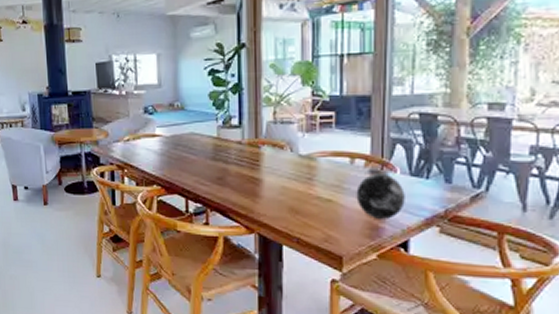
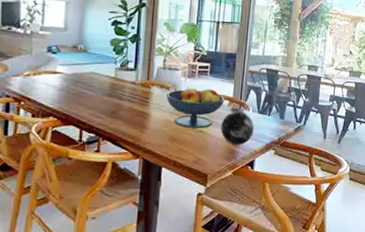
fruit bowl: none [279,144,359,197] -> present [165,87,225,128]

